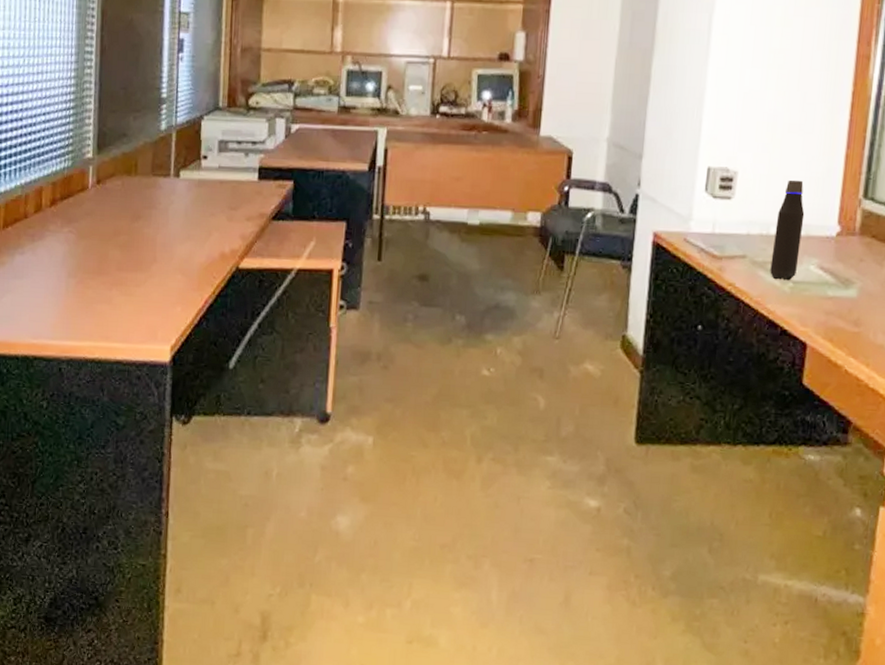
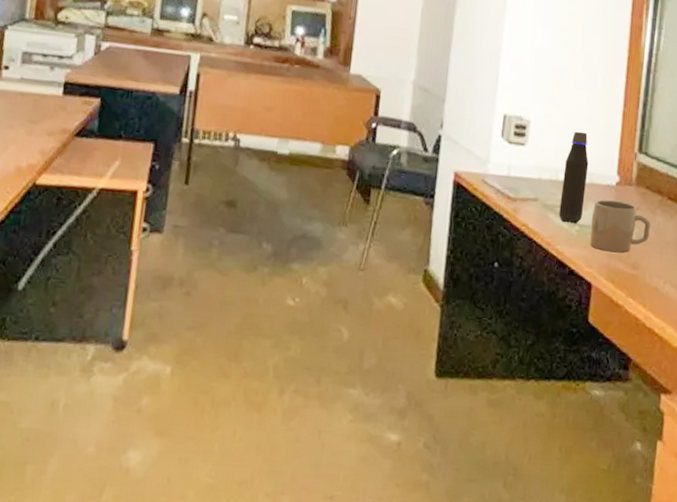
mug: none [805,253,877,310] -> present [590,200,651,253]

